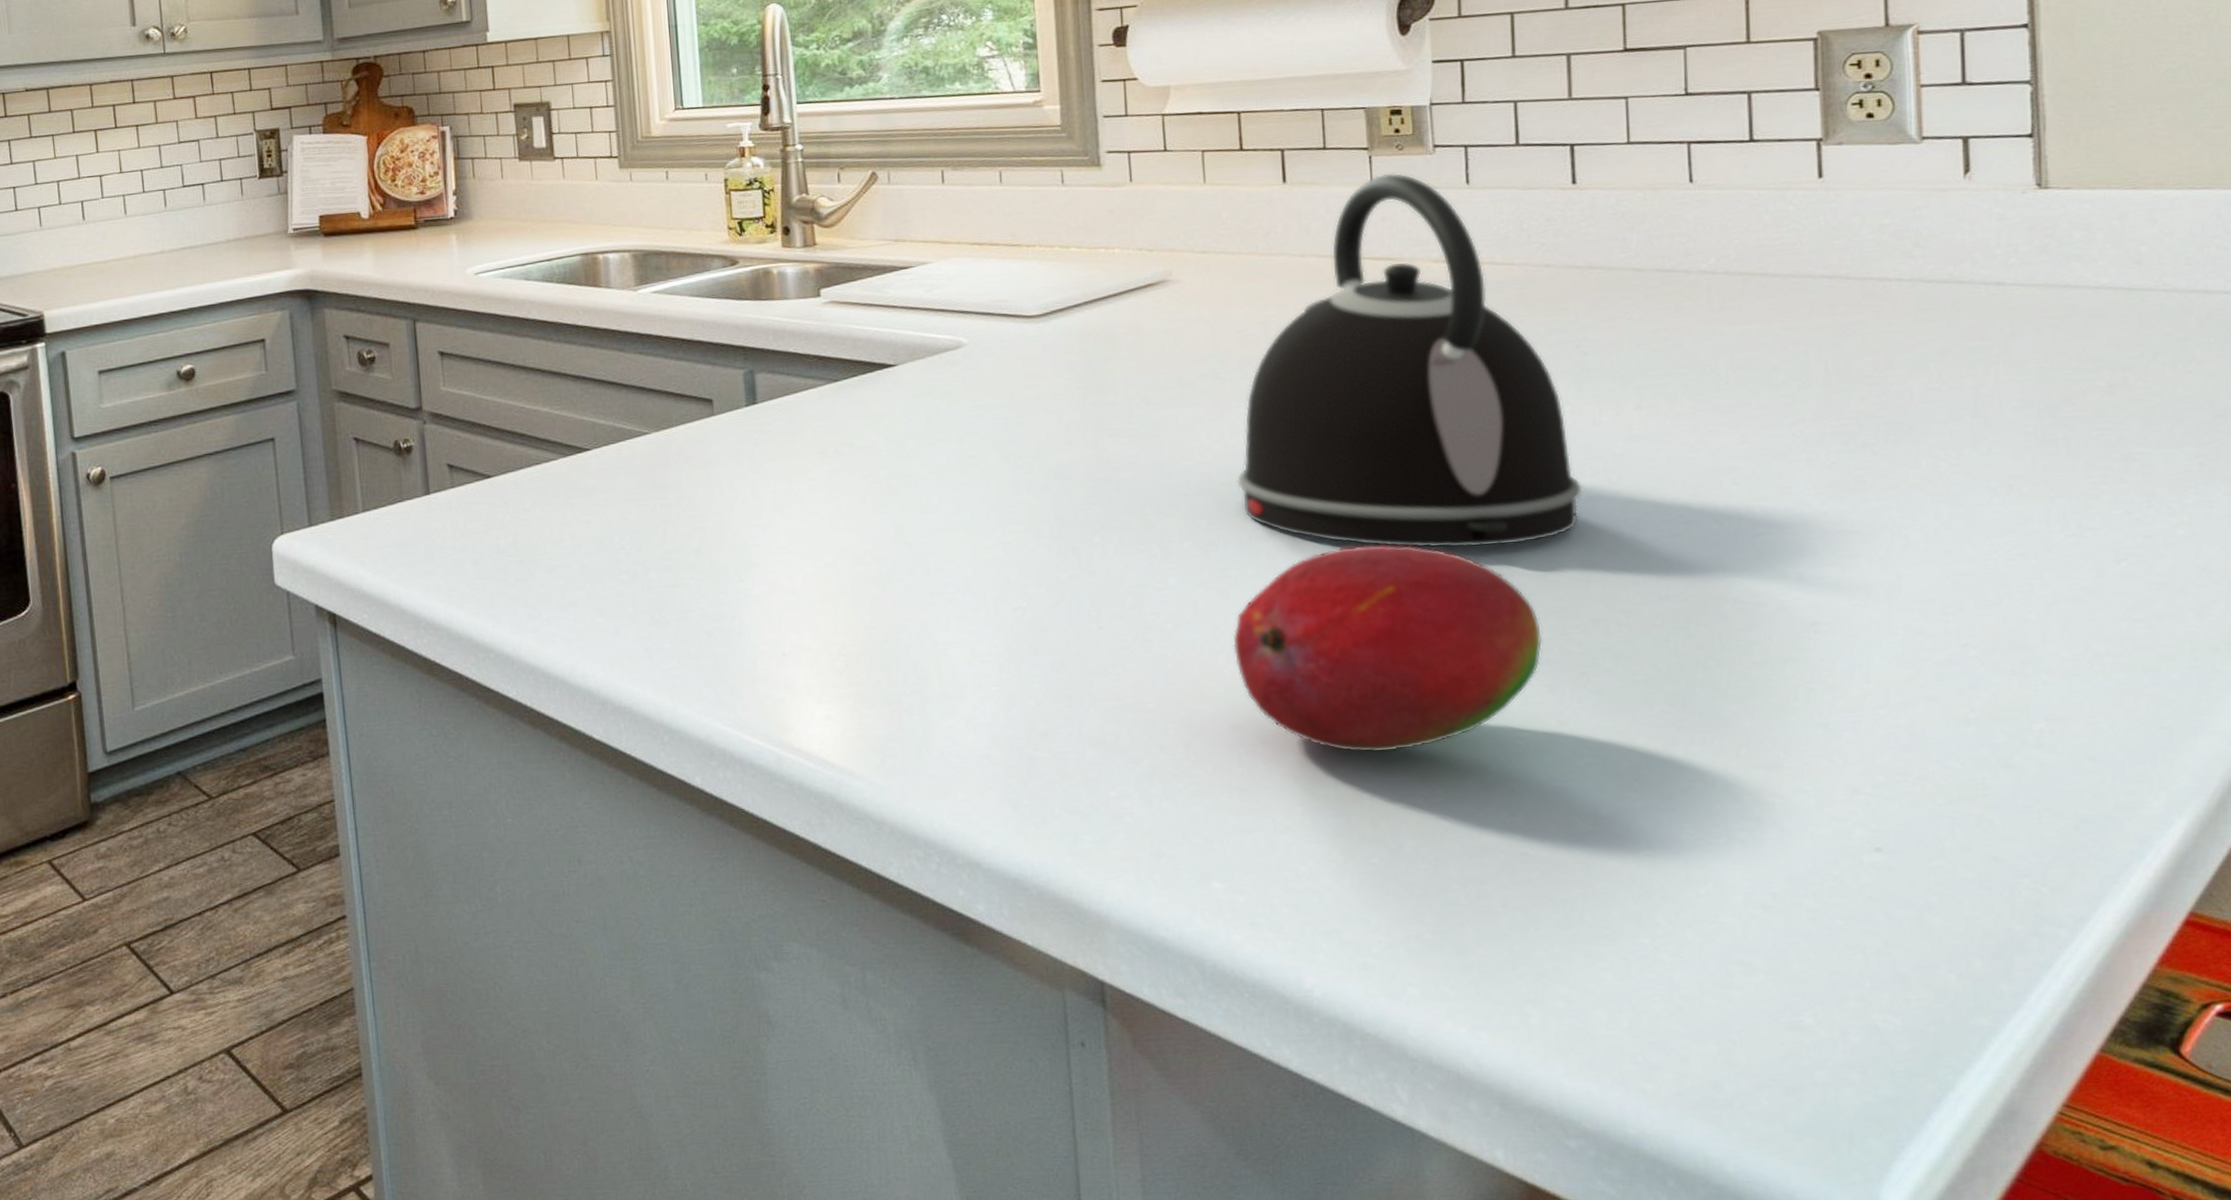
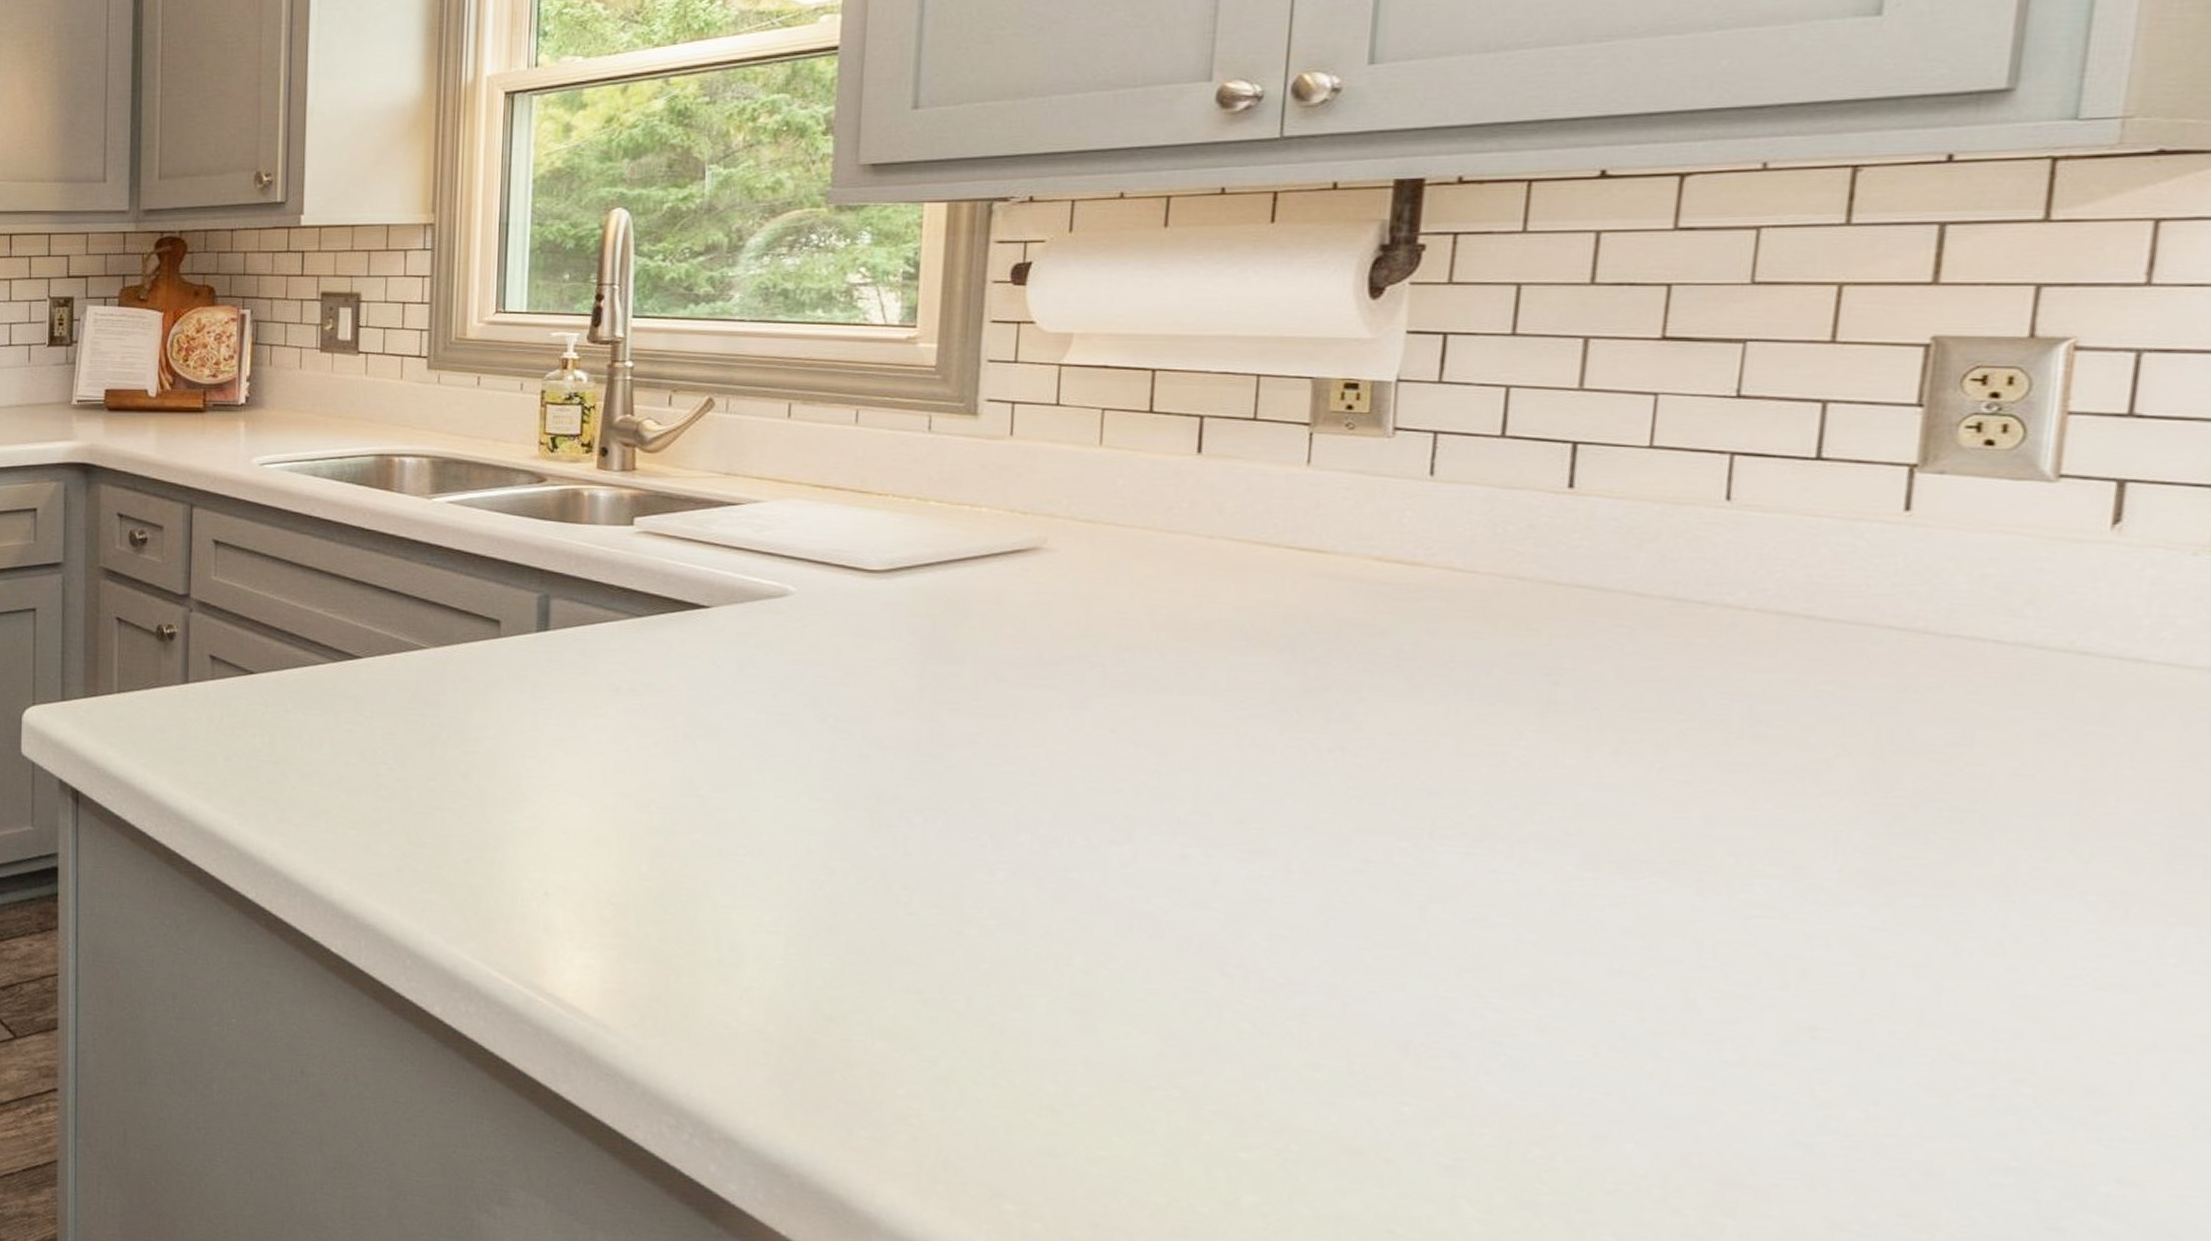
fruit: present [1233,544,1543,753] -> none [1064,863,1452,1097]
kettle: present [1236,172,1583,549] -> none [1093,454,1529,889]

